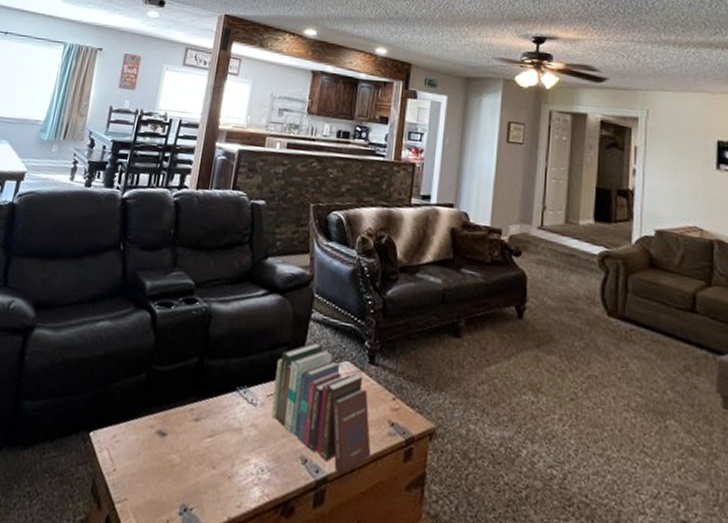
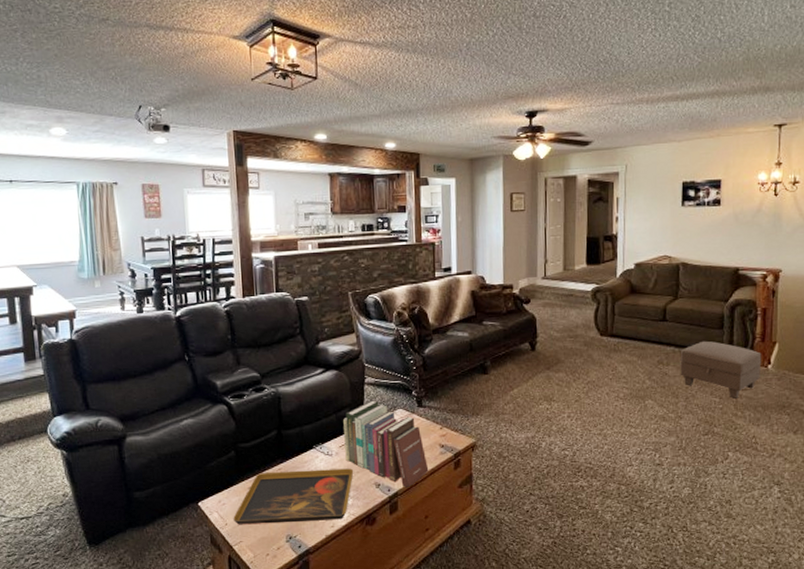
decorative tray: none [123,409,279,499] -> present [233,468,354,525]

